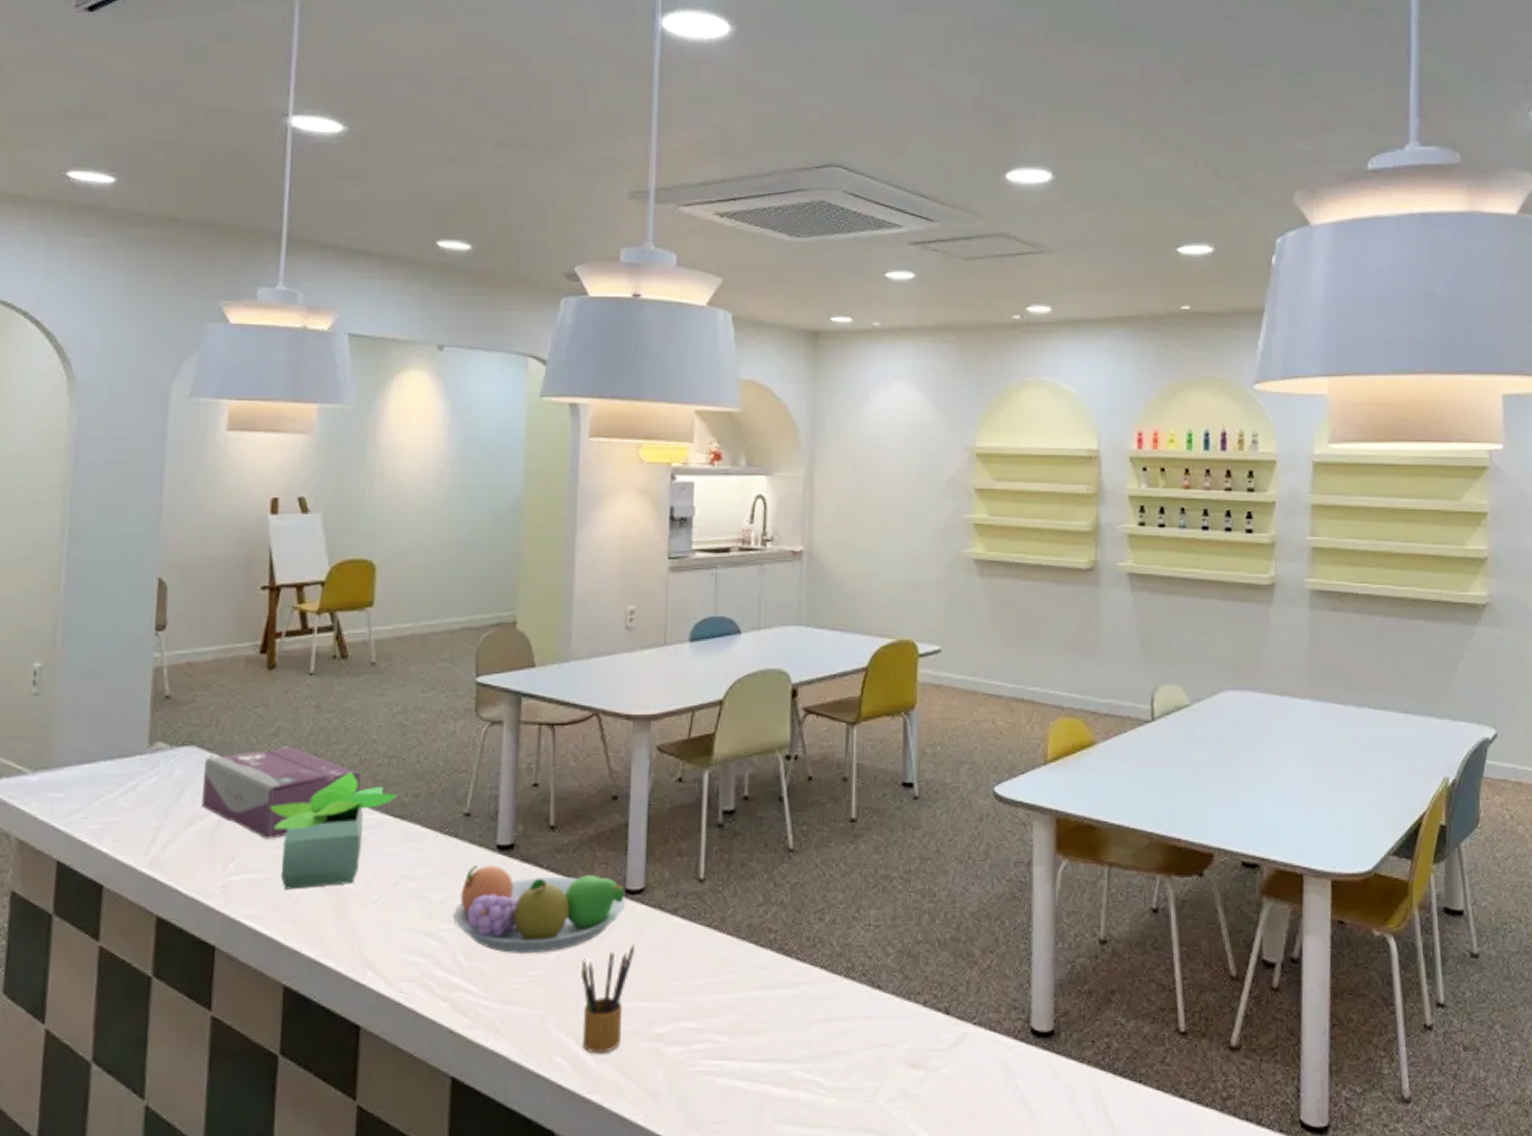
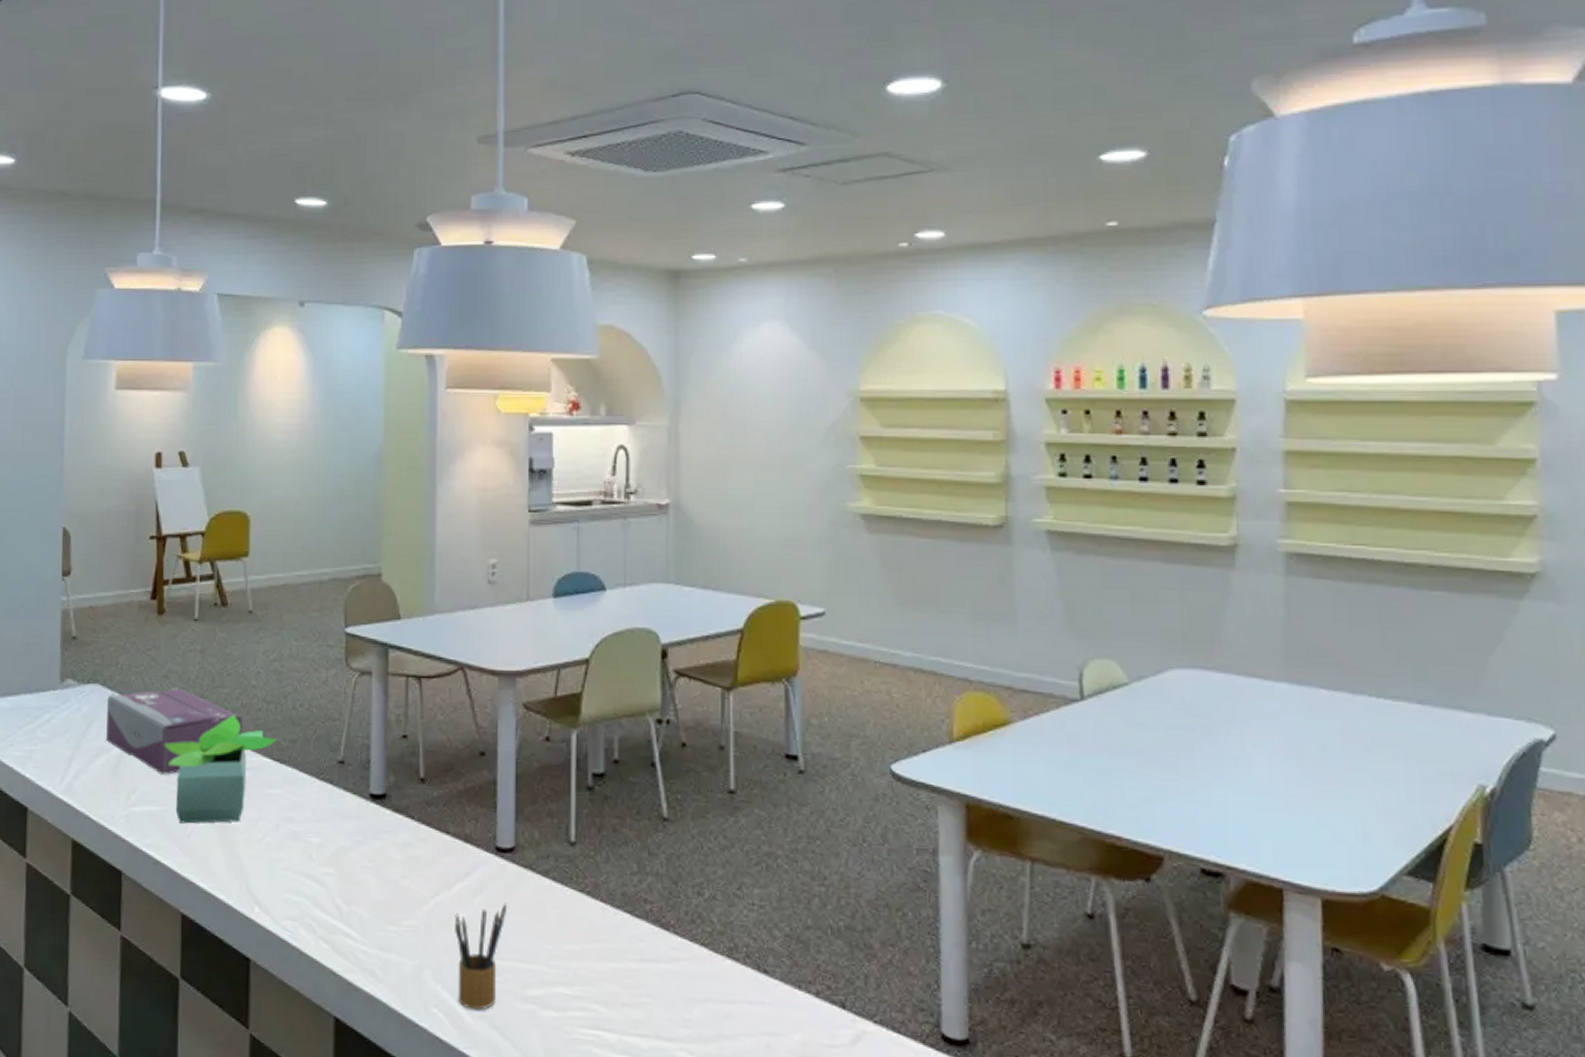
fruit bowl: present [453,865,625,953] -> none [331,812,496,904]

